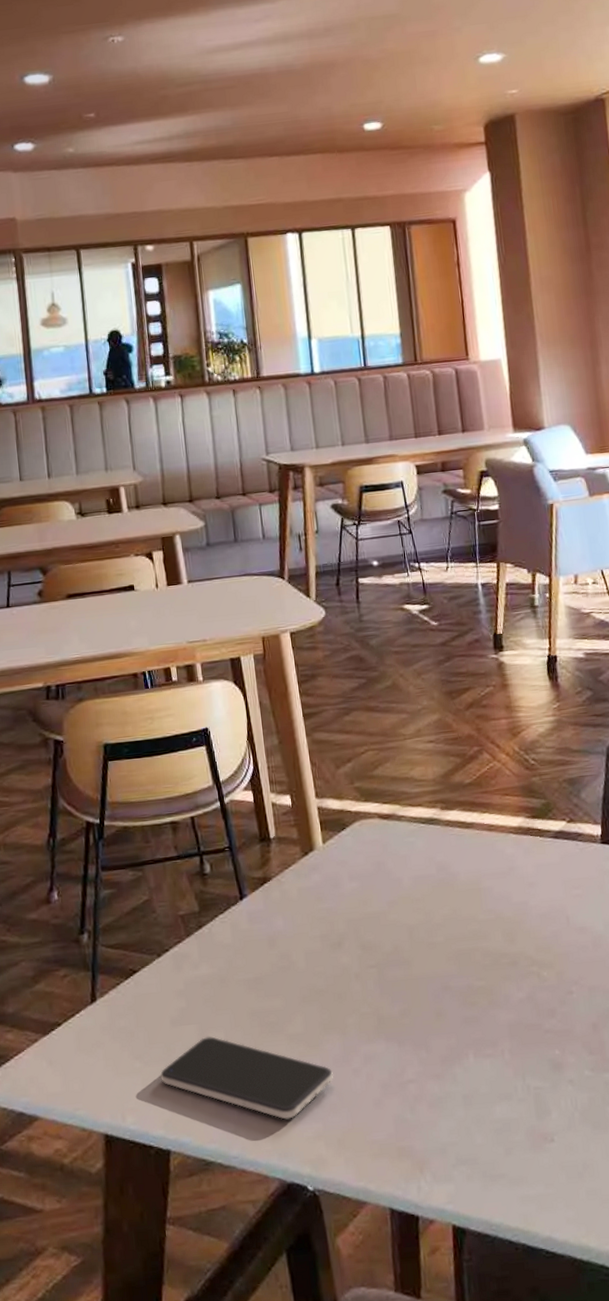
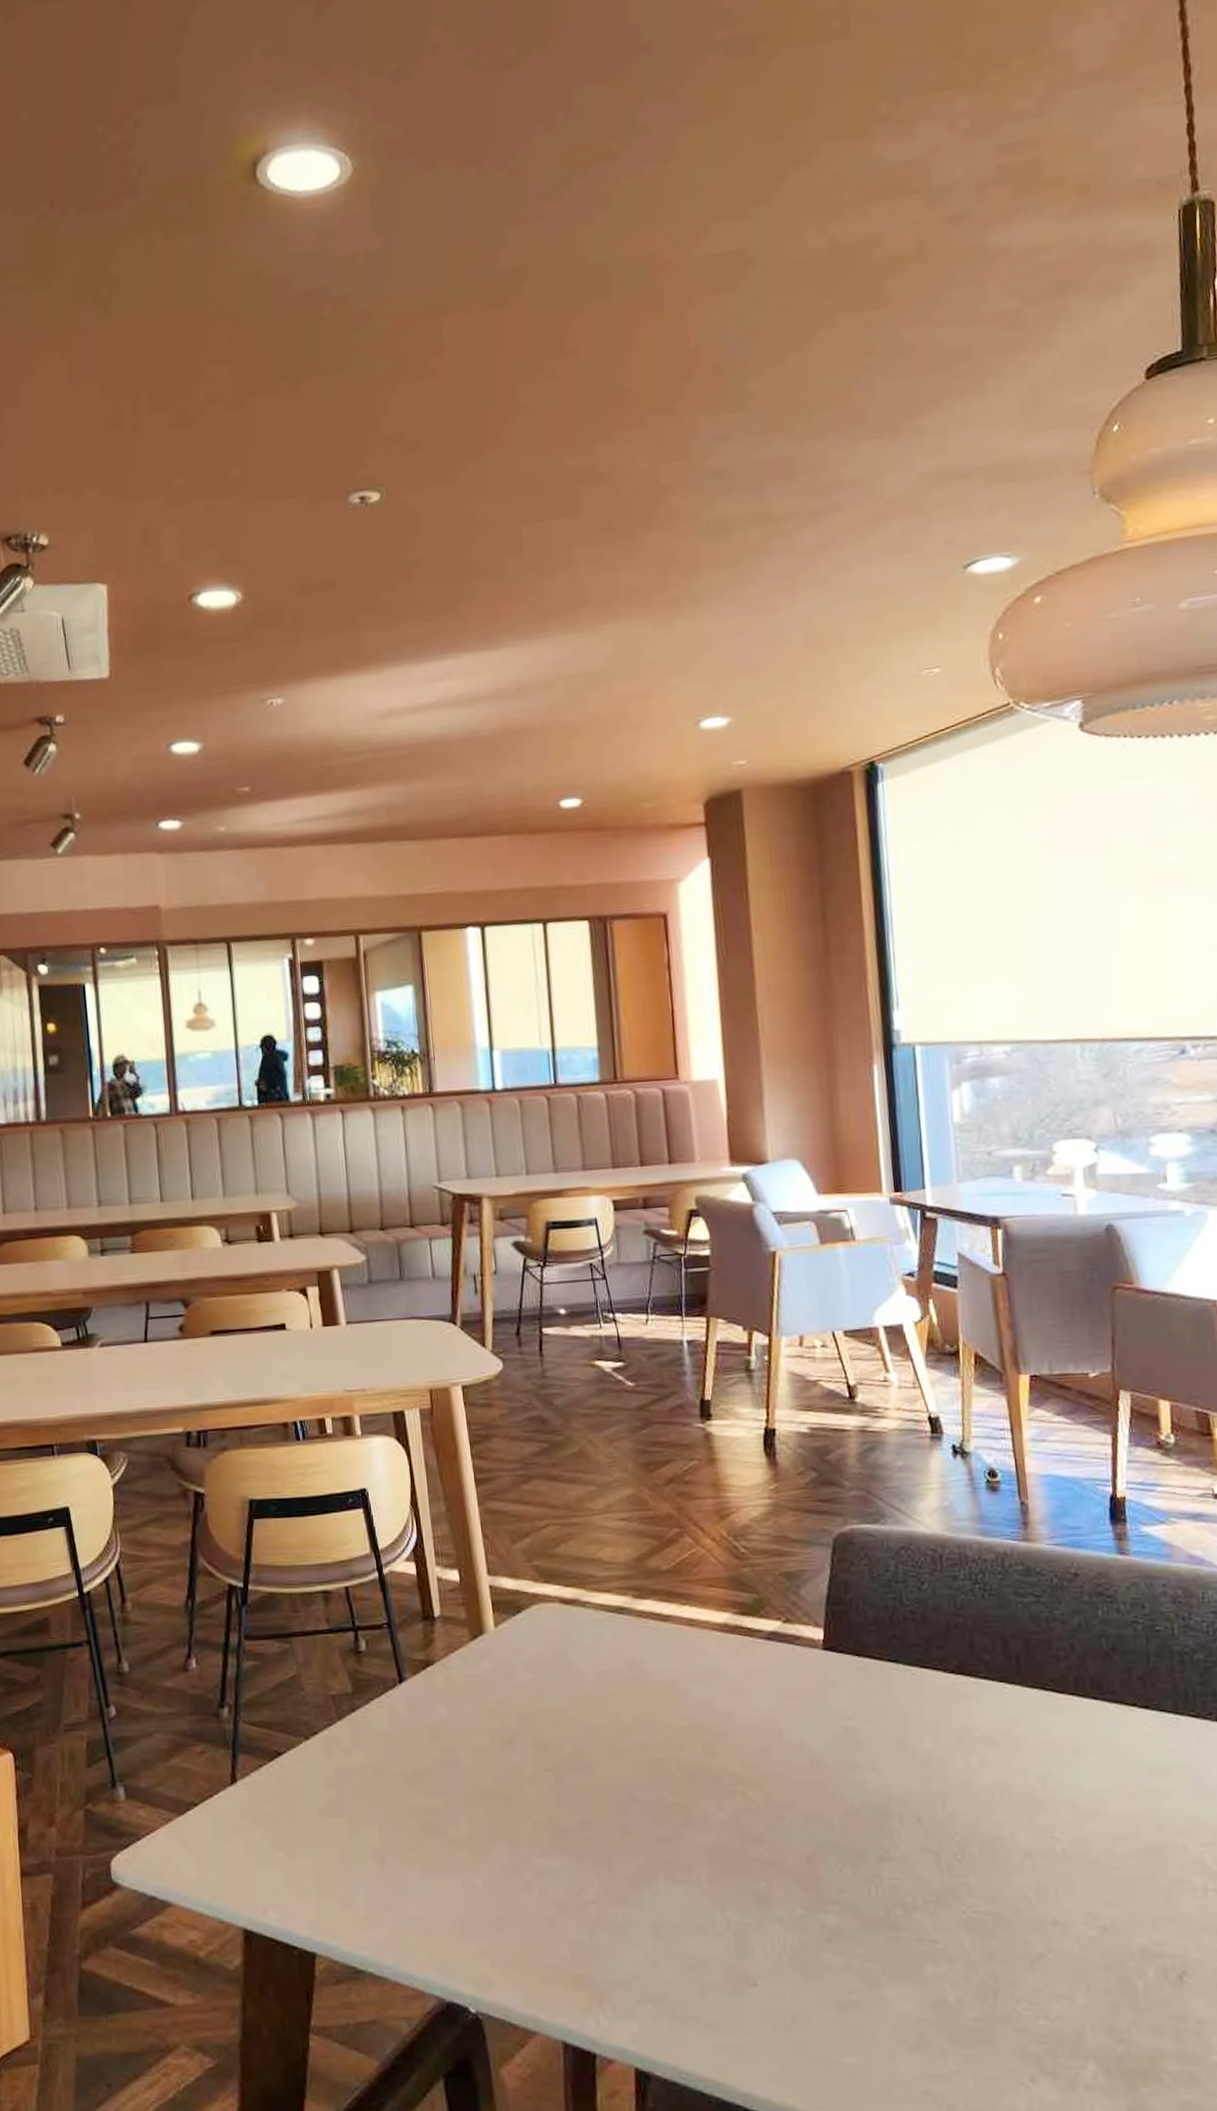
smartphone: present [159,1036,334,1120] -> none [305,1831,502,1932]

